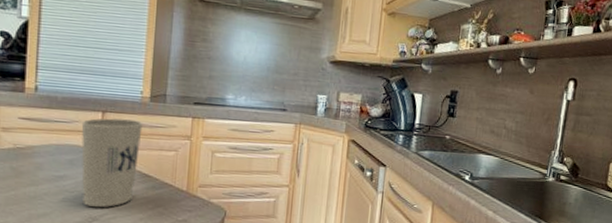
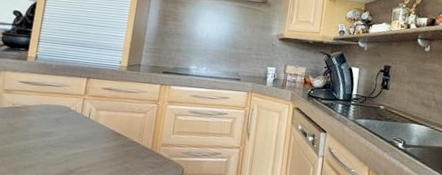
cup: present [81,118,143,208] -> none [63,83,119,162]

